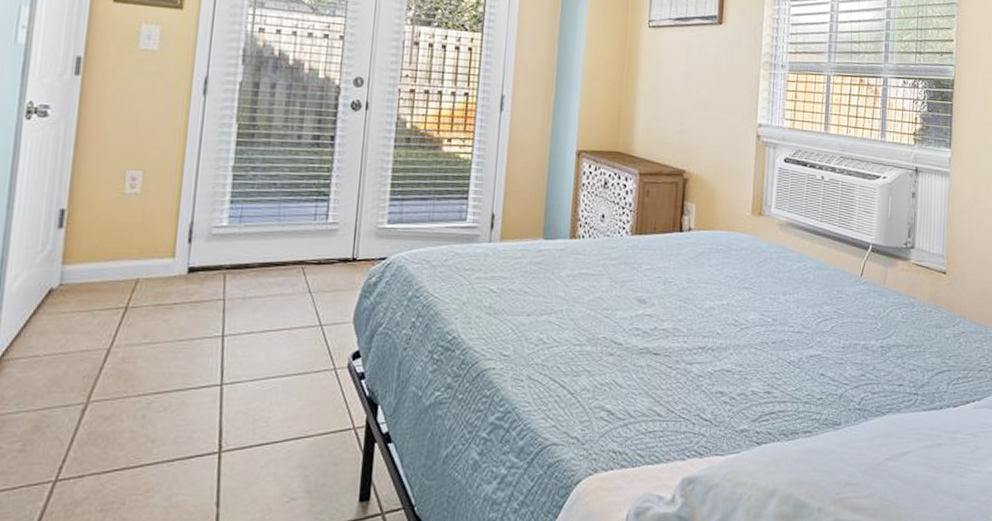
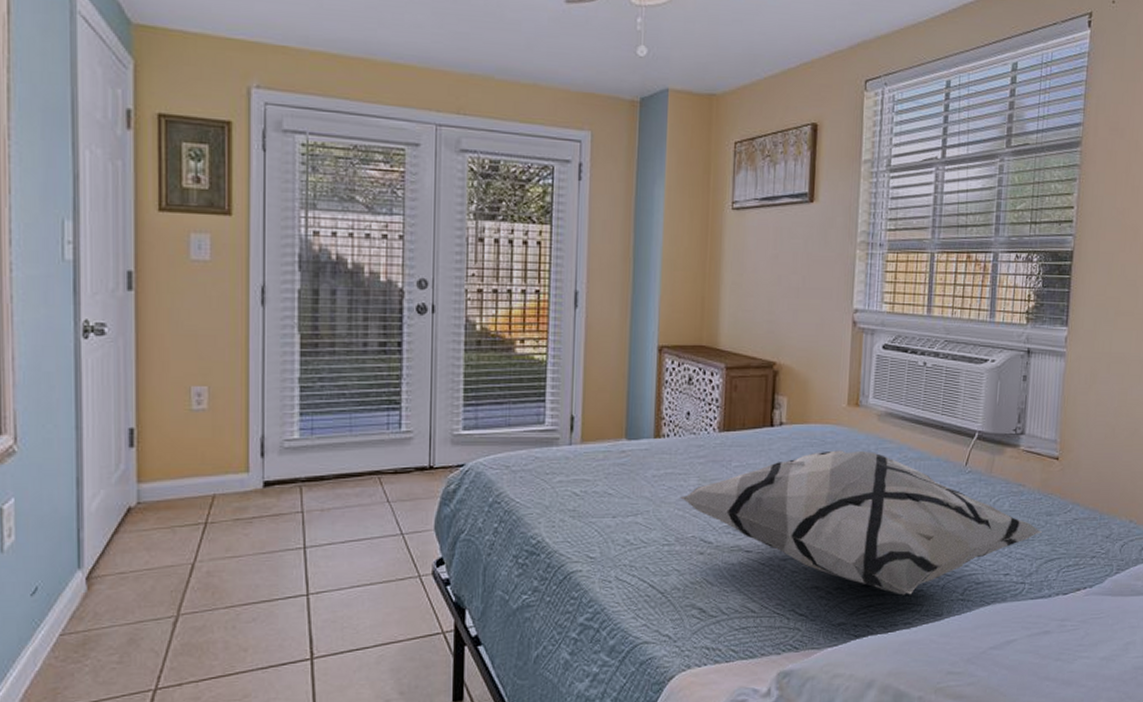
decorative pillow: none [593,257,932,403] -> present [680,450,1042,595]

